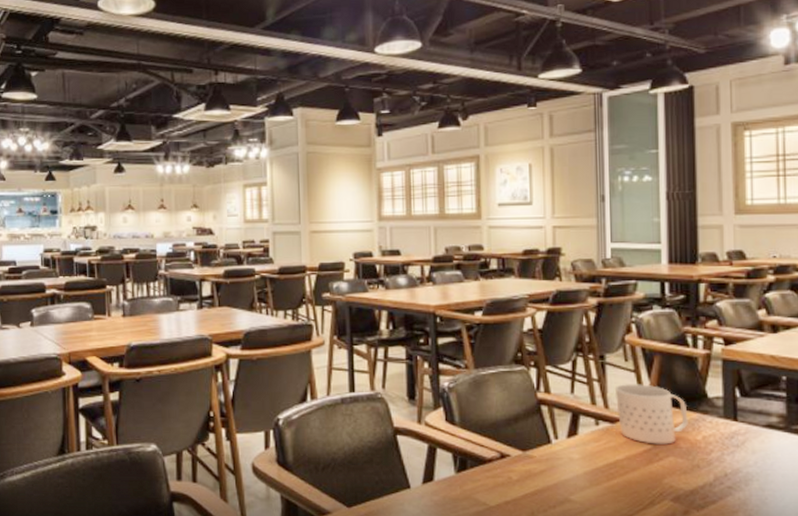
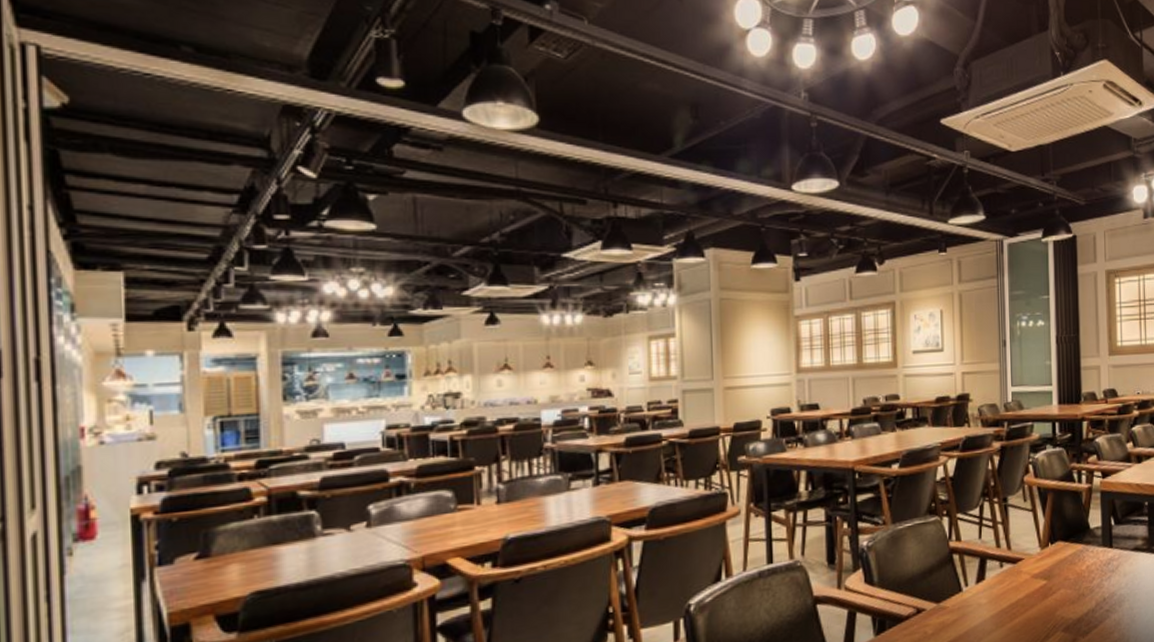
mug: present [614,384,688,444] -> none [1015,522,1075,580]

